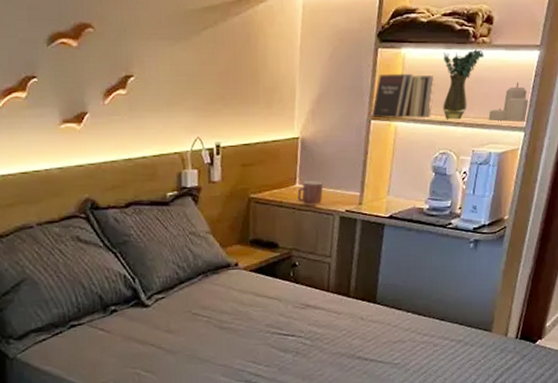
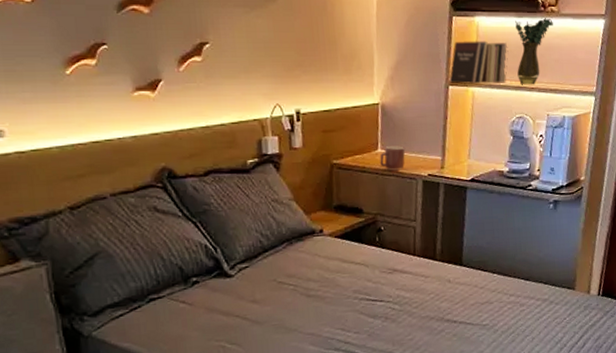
candle: present [488,81,528,122] -> none [560,48,597,87]

